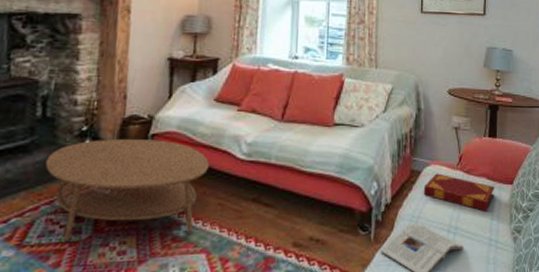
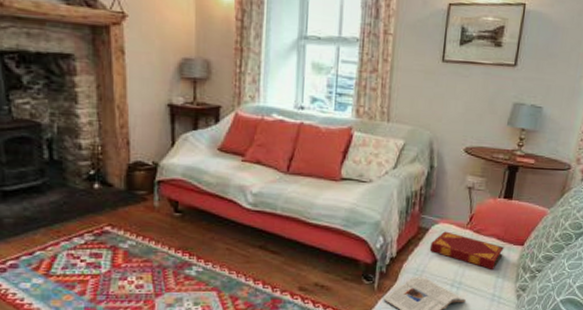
coffee table: present [45,140,209,242] -> none [60,183,215,274]

